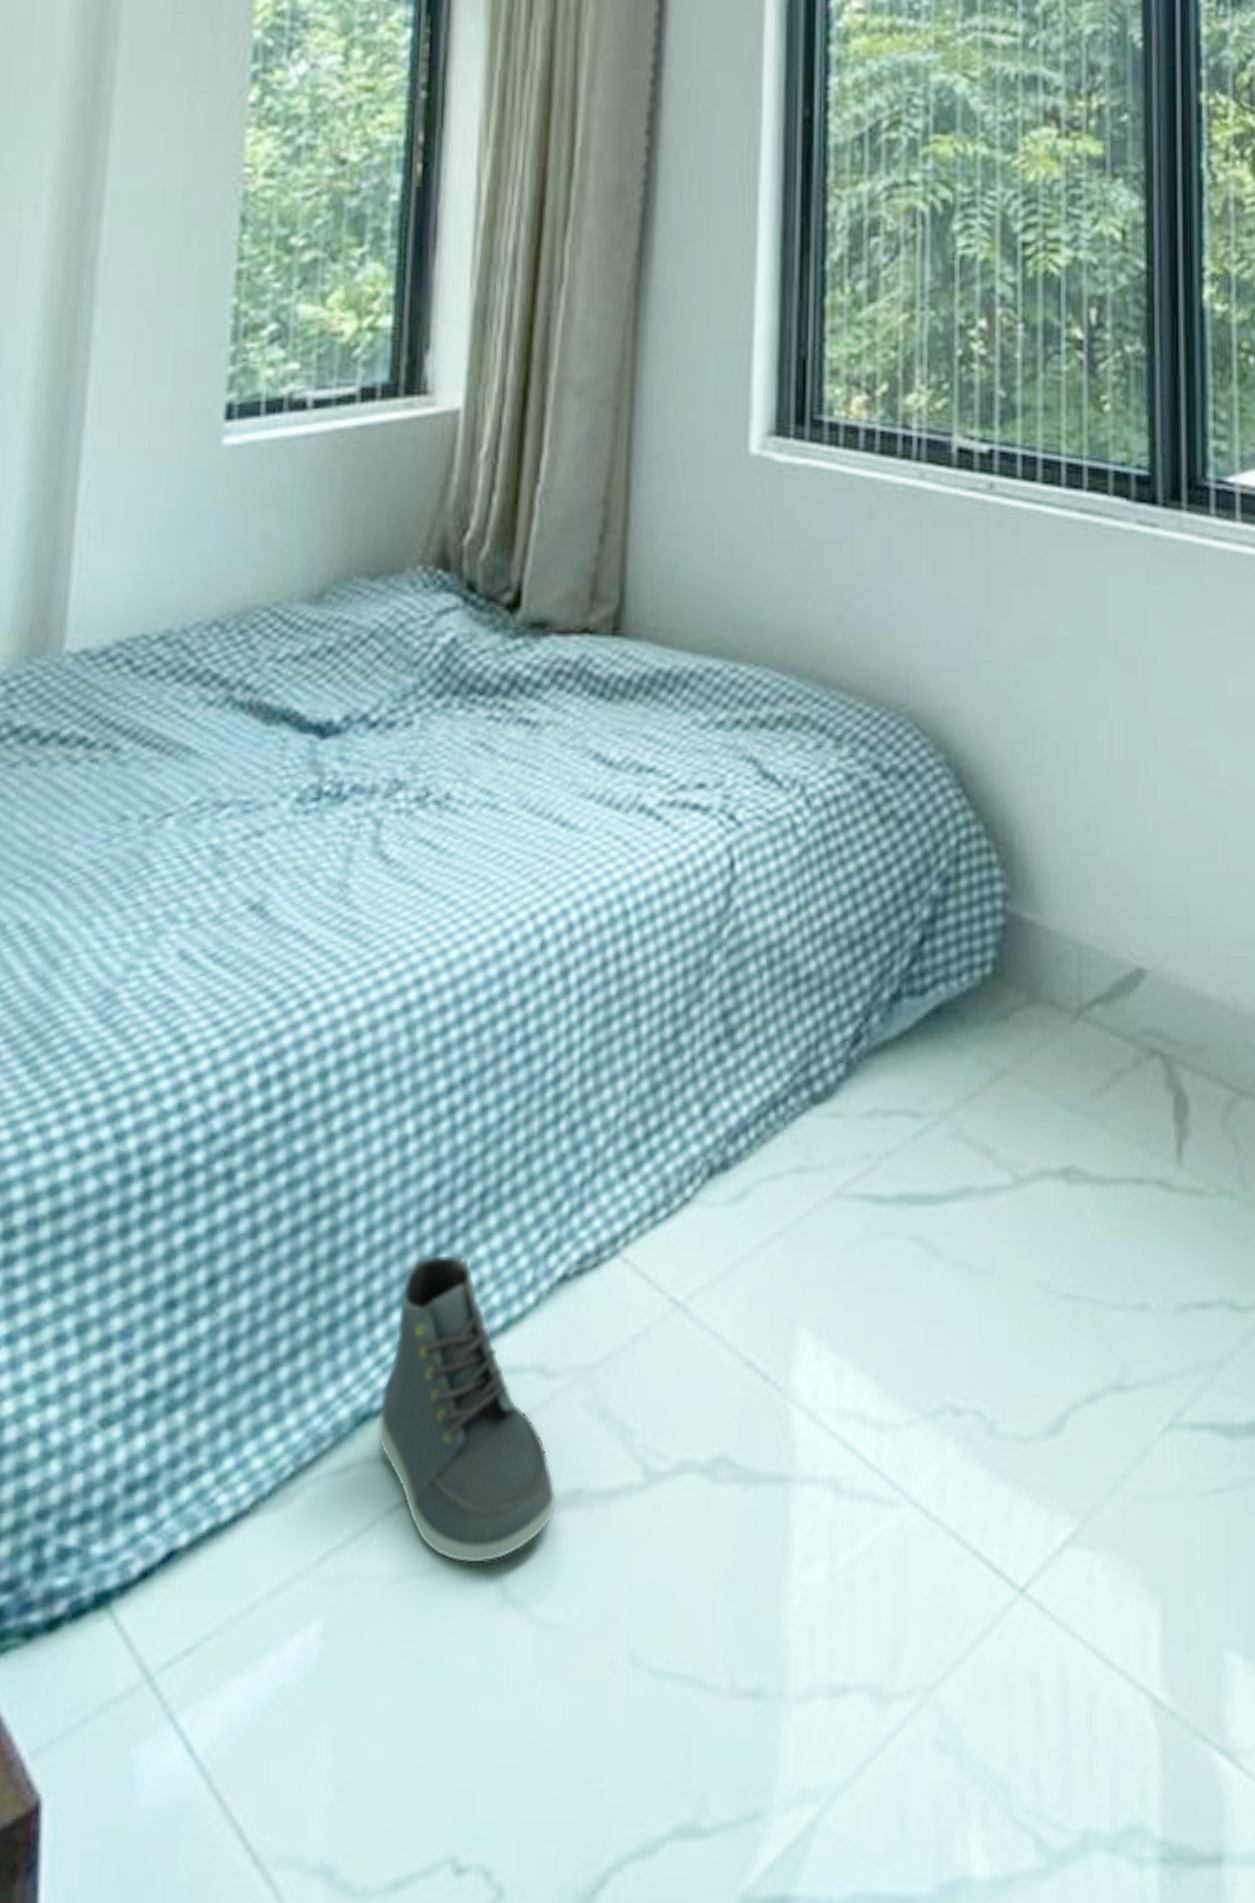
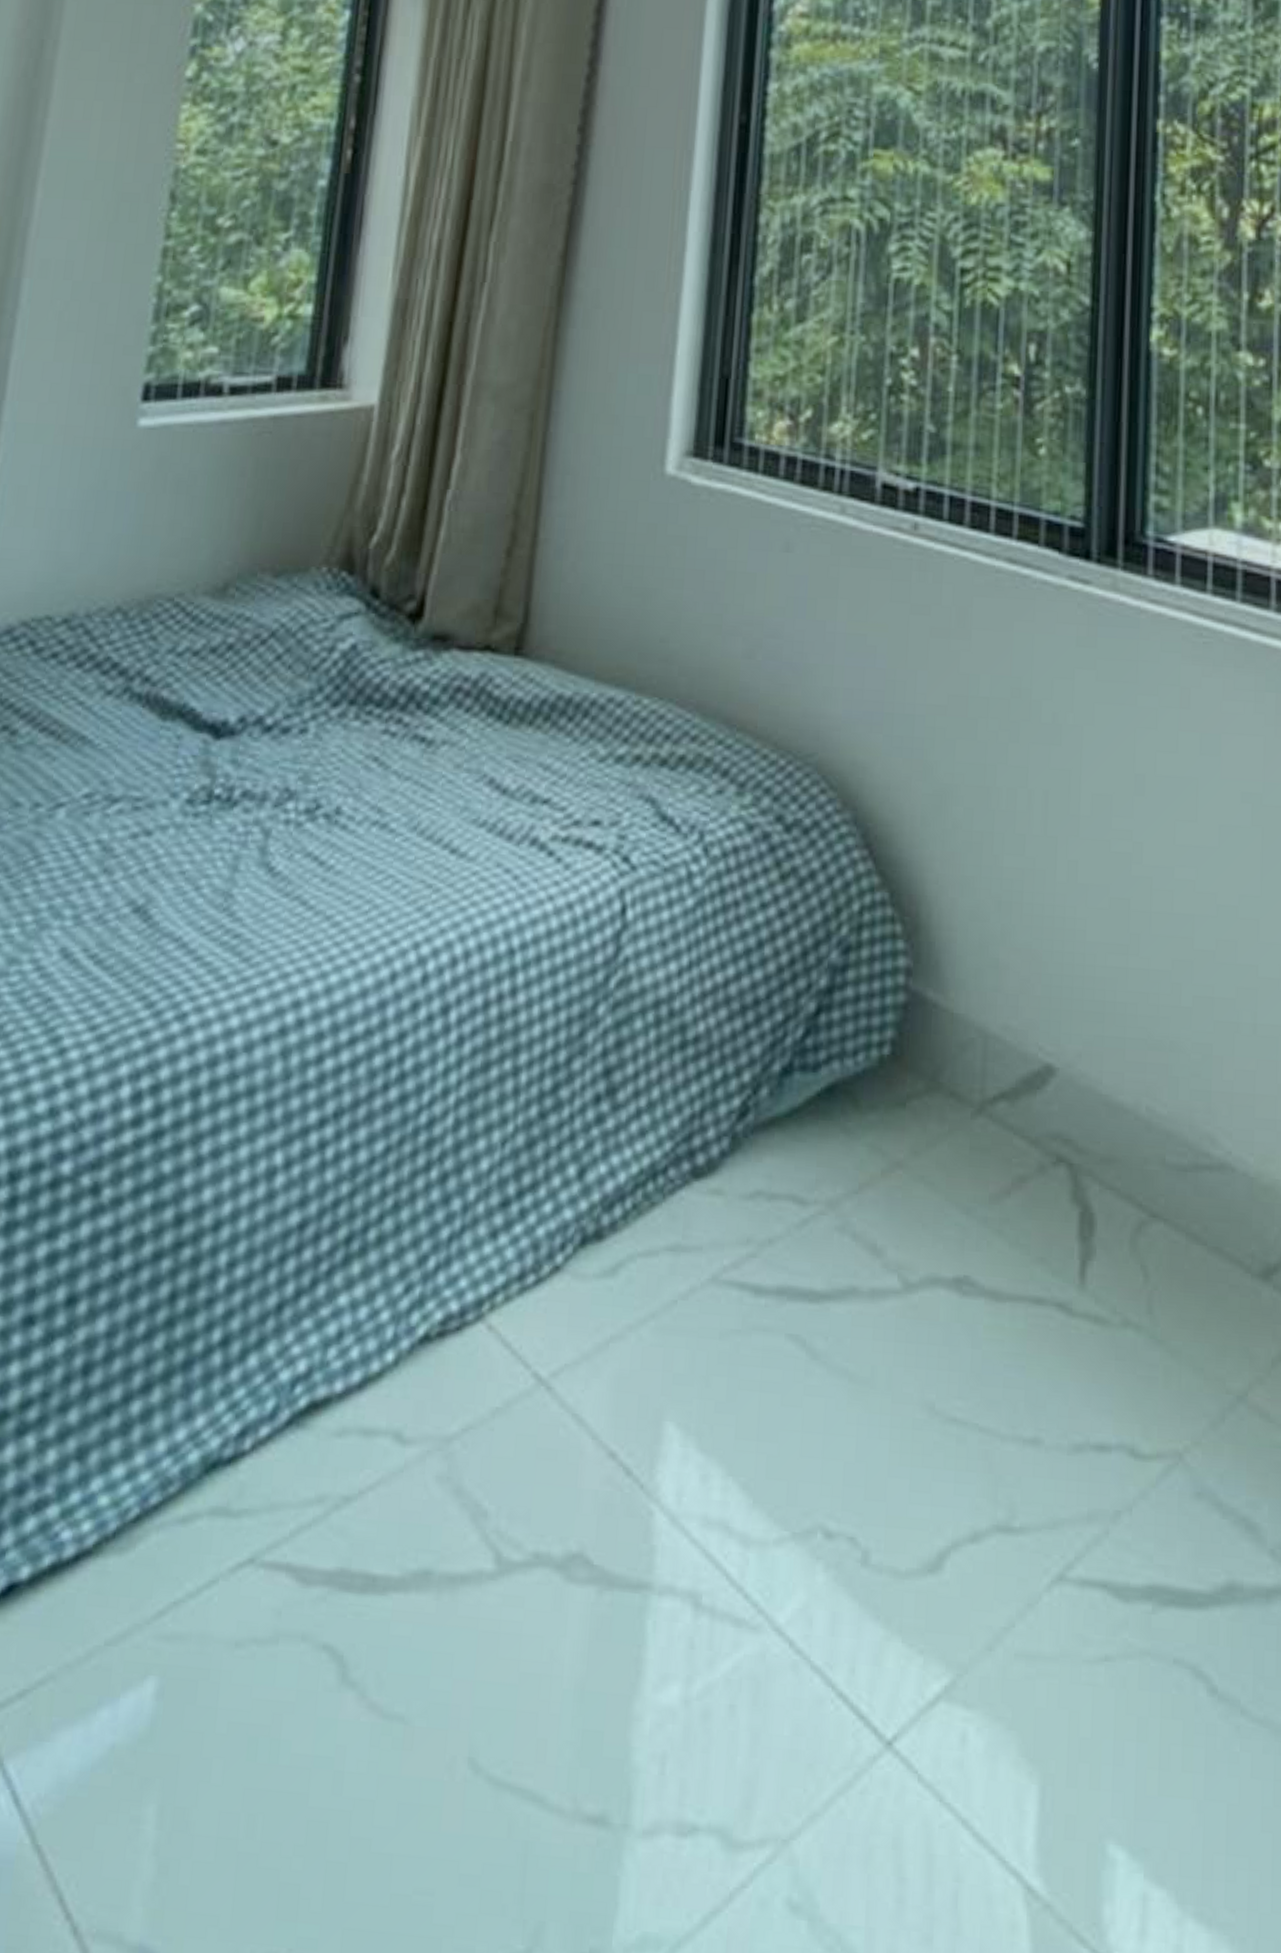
sneaker: present [376,1254,557,1563] -> none [224,1297,405,1639]

